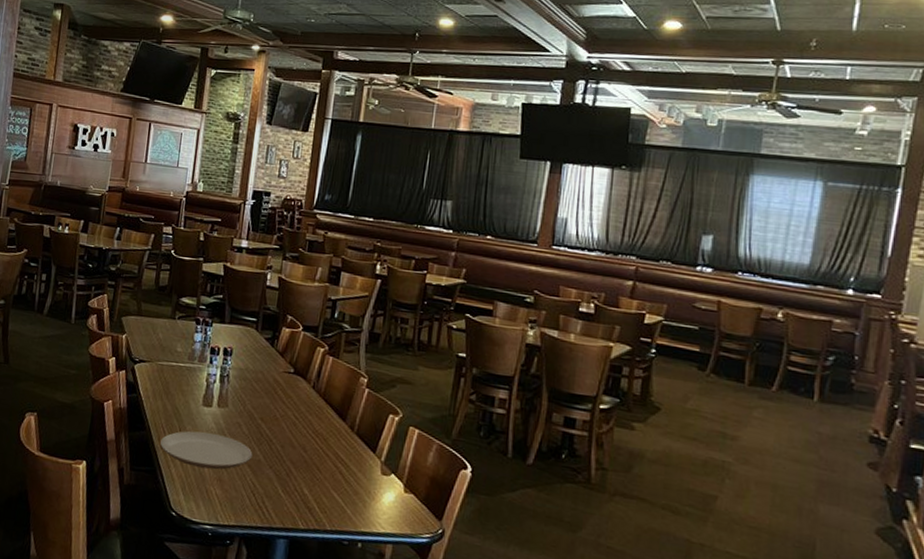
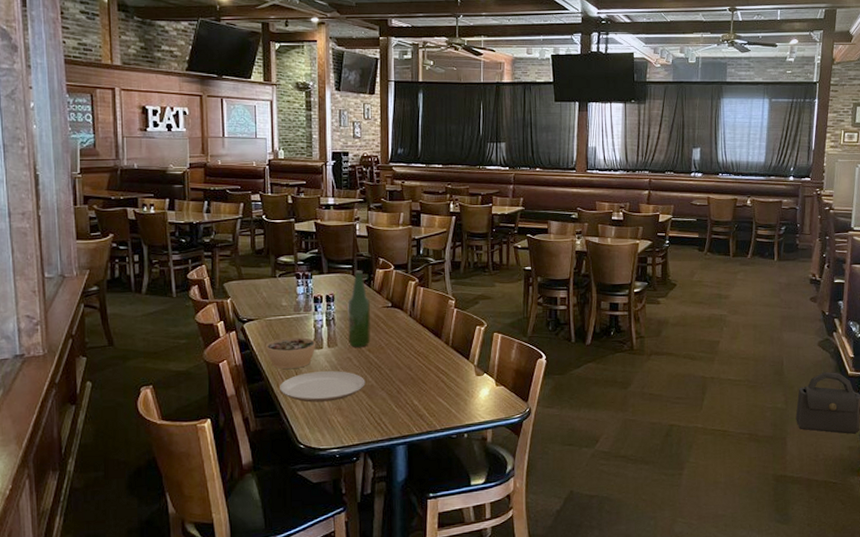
salad: none [153,387,206,424] -> present [266,337,316,370]
beer bottle: none [240,325,270,414] -> present [347,270,371,347]

